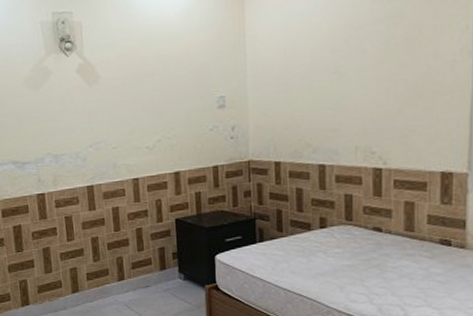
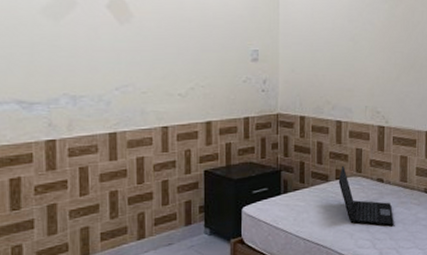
laptop: none [323,213,396,280] -> present [338,165,394,226]

